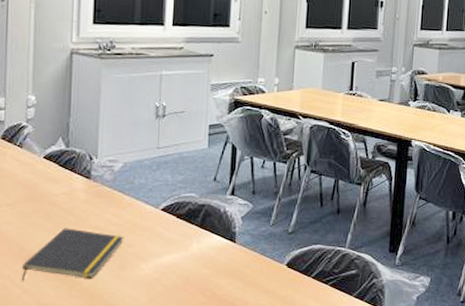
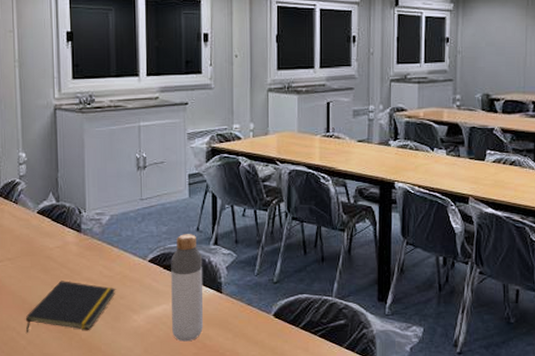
bottle: none [181,183,218,291] -> present [171,234,204,342]

